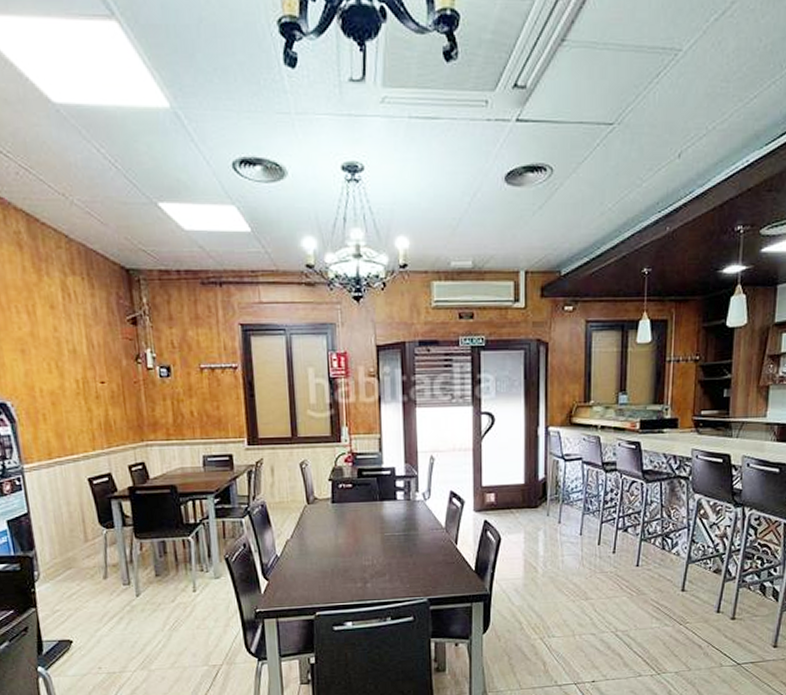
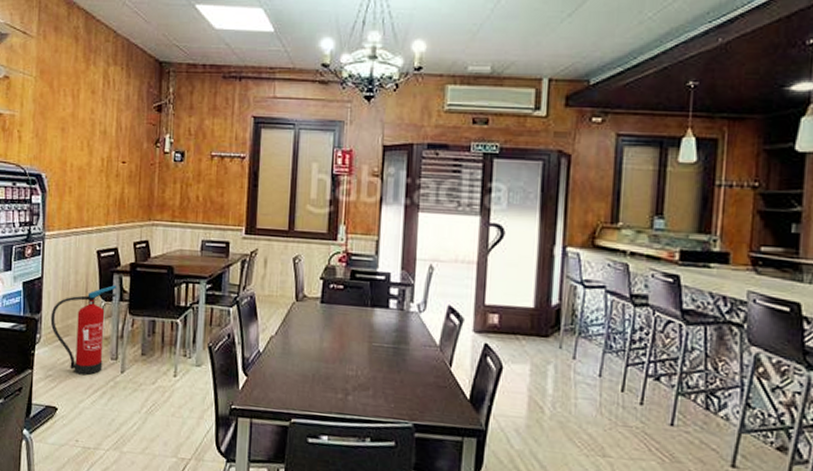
fire extinguisher: none [46,511,118,605] -> present [50,285,117,376]

